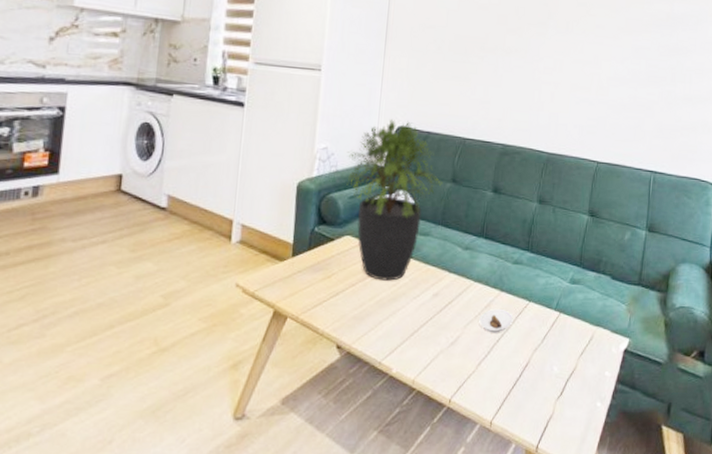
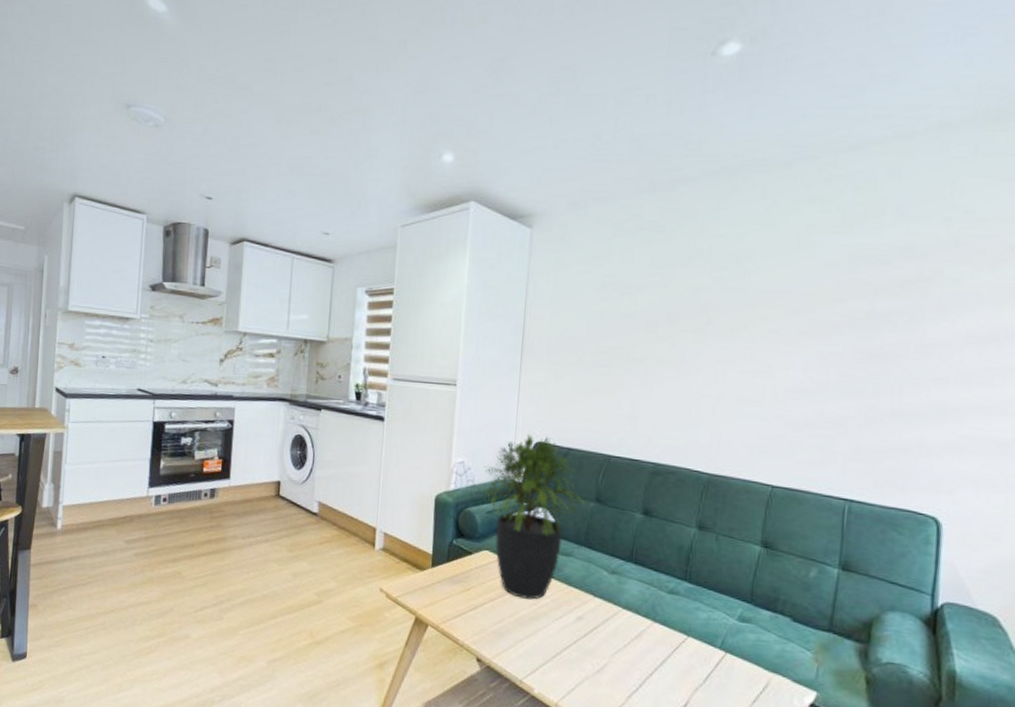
saucer: present [479,308,513,333] -> none [628,639,669,667]

